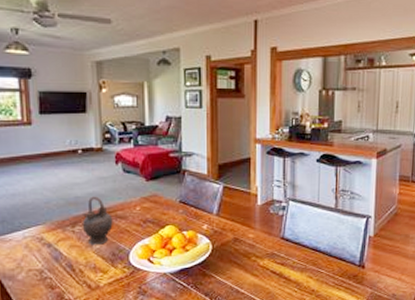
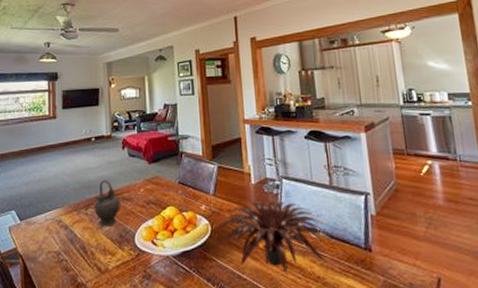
plant: none [217,220,335,287] -> present [216,199,338,273]

